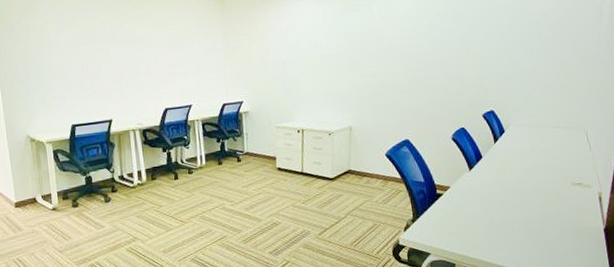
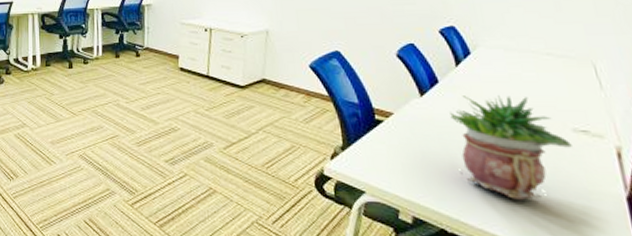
potted plant: none [490,162,571,242] -> present [450,96,572,200]

